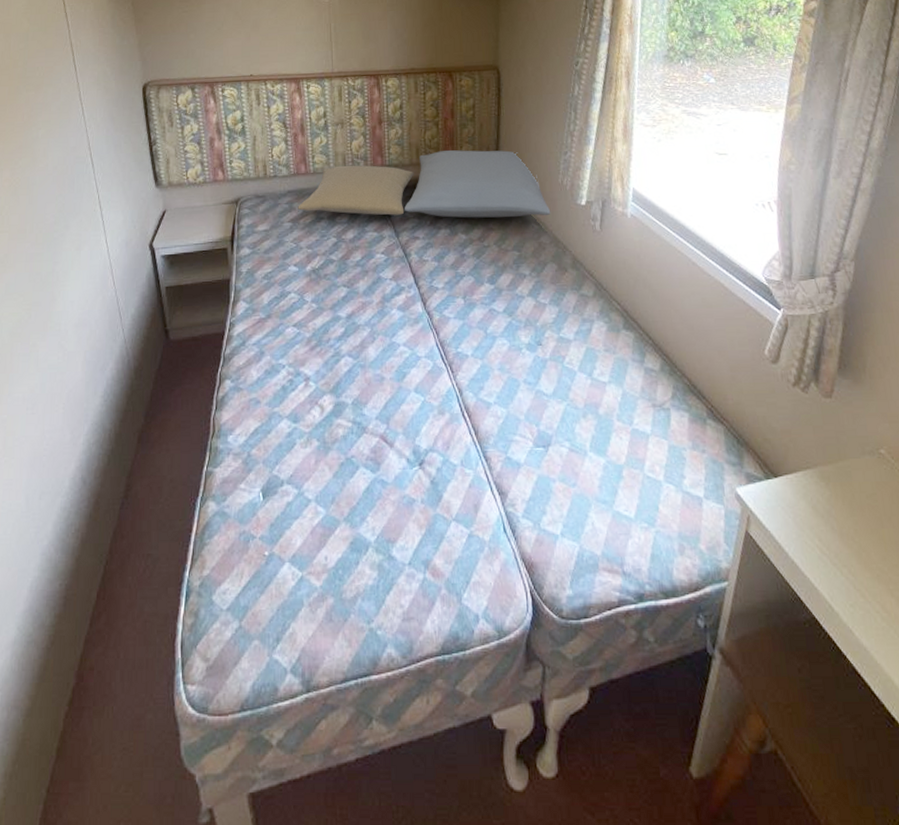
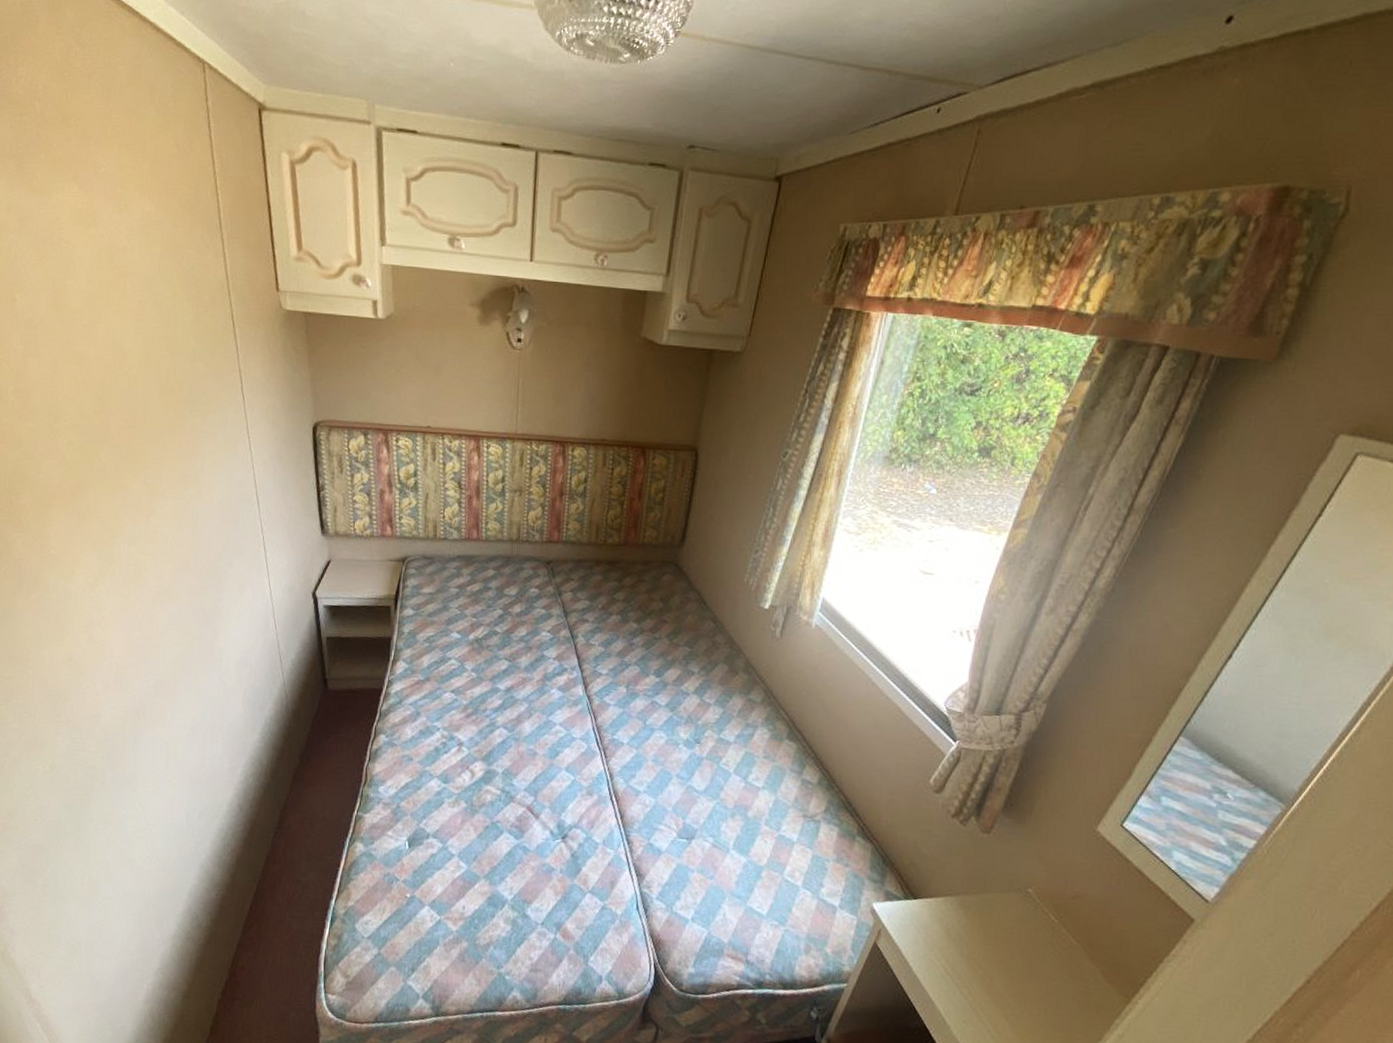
pillow: present [298,165,414,216] -> none [466,535,591,595]
pillow: present [405,150,551,218] -> none [577,533,731,614]

